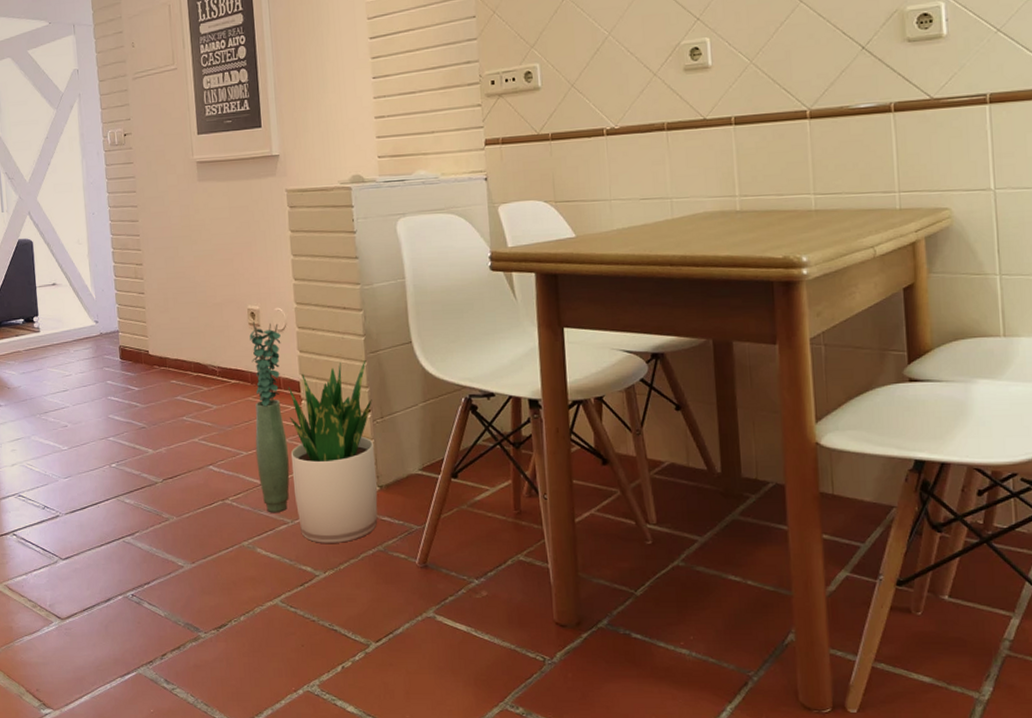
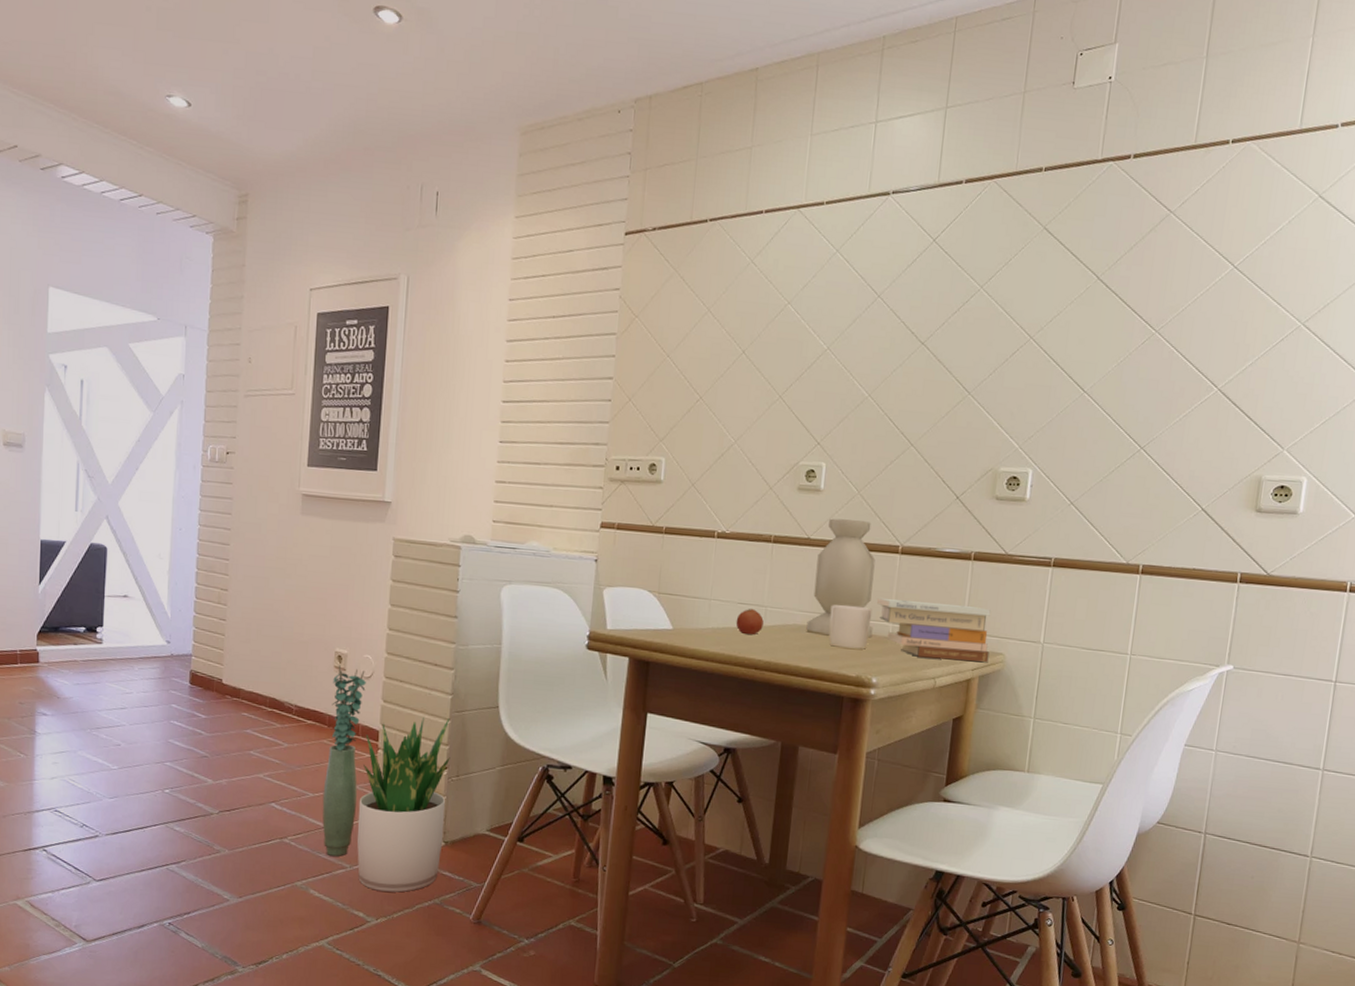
fruit: none [641,203,671,231] -> present [735,609,764,636]
vase: none [718,90,794,220] -> present [806,518,875,638]
mug: none [741,181,790,230] -> present [828,604,873,650]
books: none [792,161,933,227] -> present [877,598,991,663]

